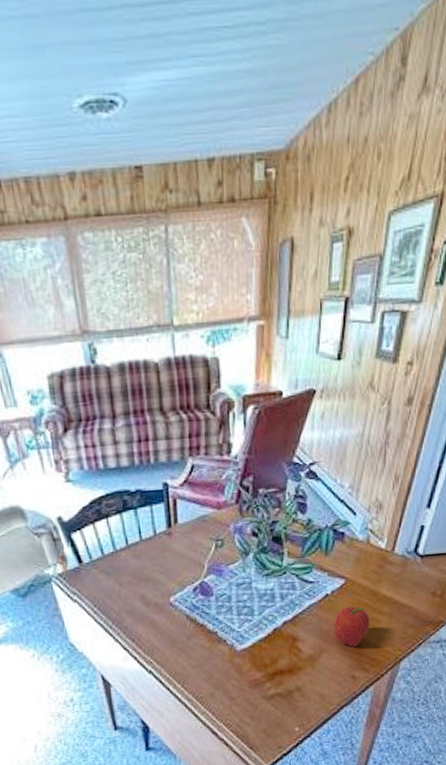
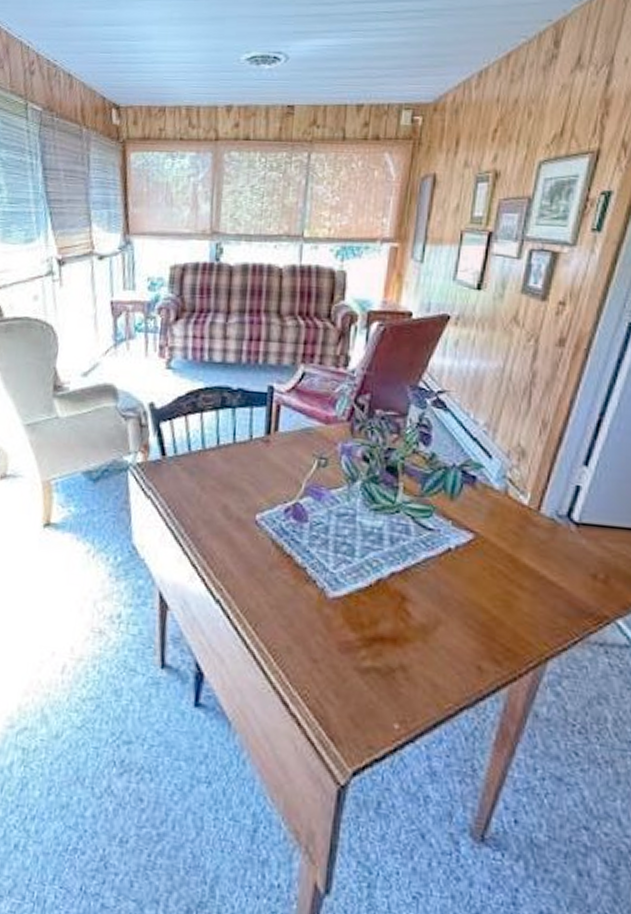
fruit: present [334,606,370,647] -> none [456,569,505,627]

